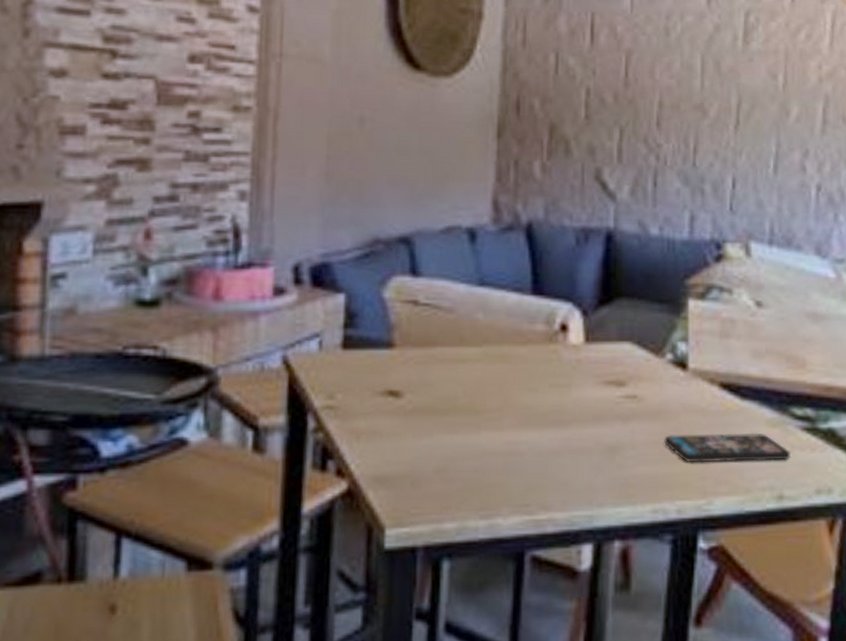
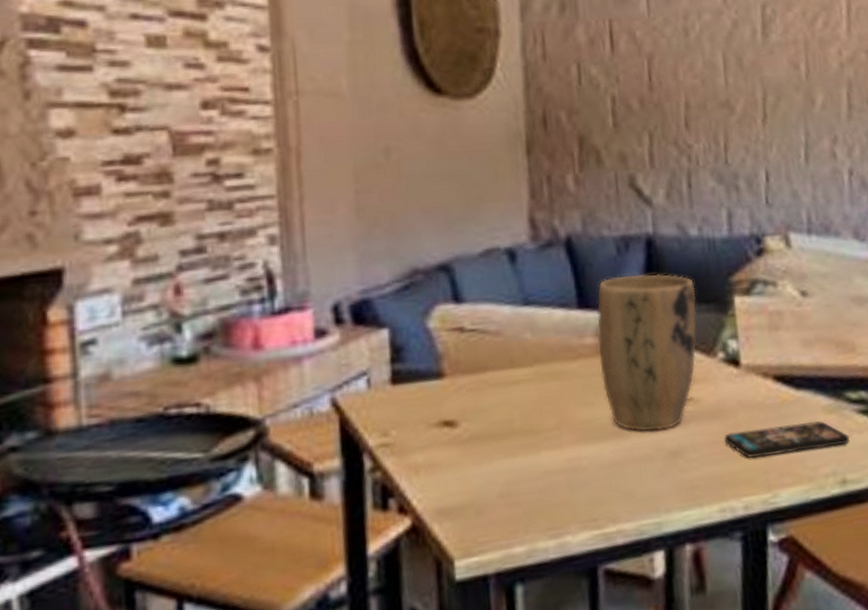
plant pot: none [548,266,650,425] -> present [597,273,697,432]

